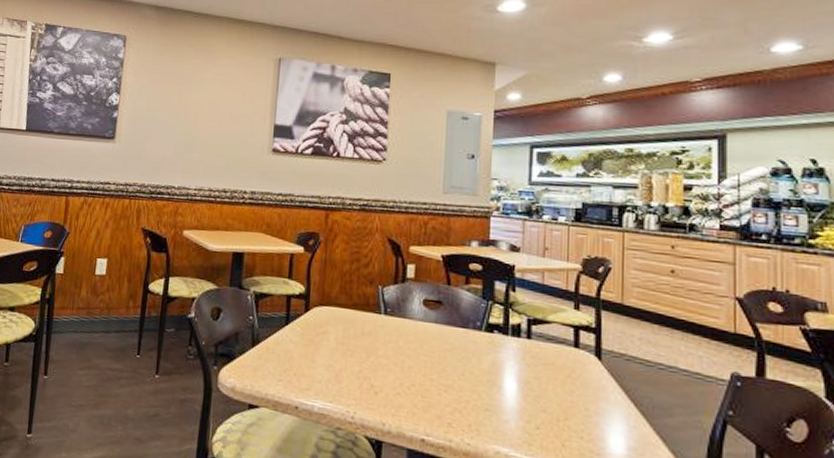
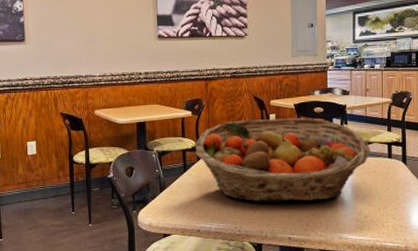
fruit basket: none [304,266,548,394] -> present [195,118,370,202]

